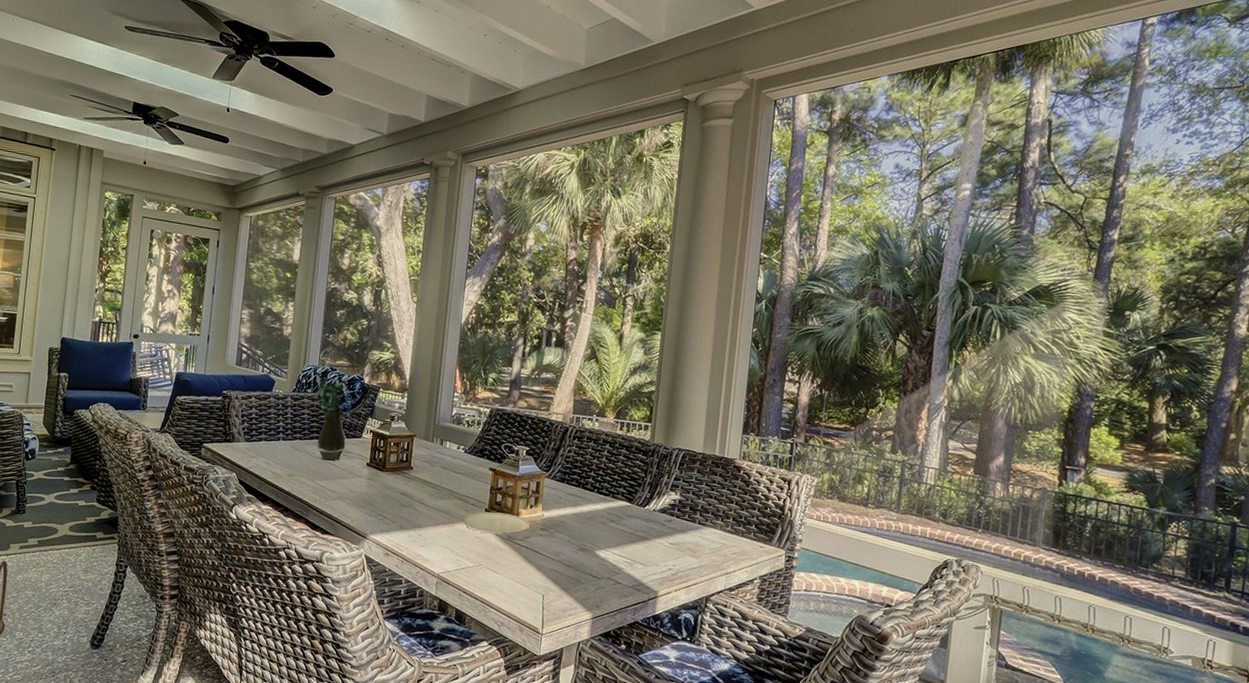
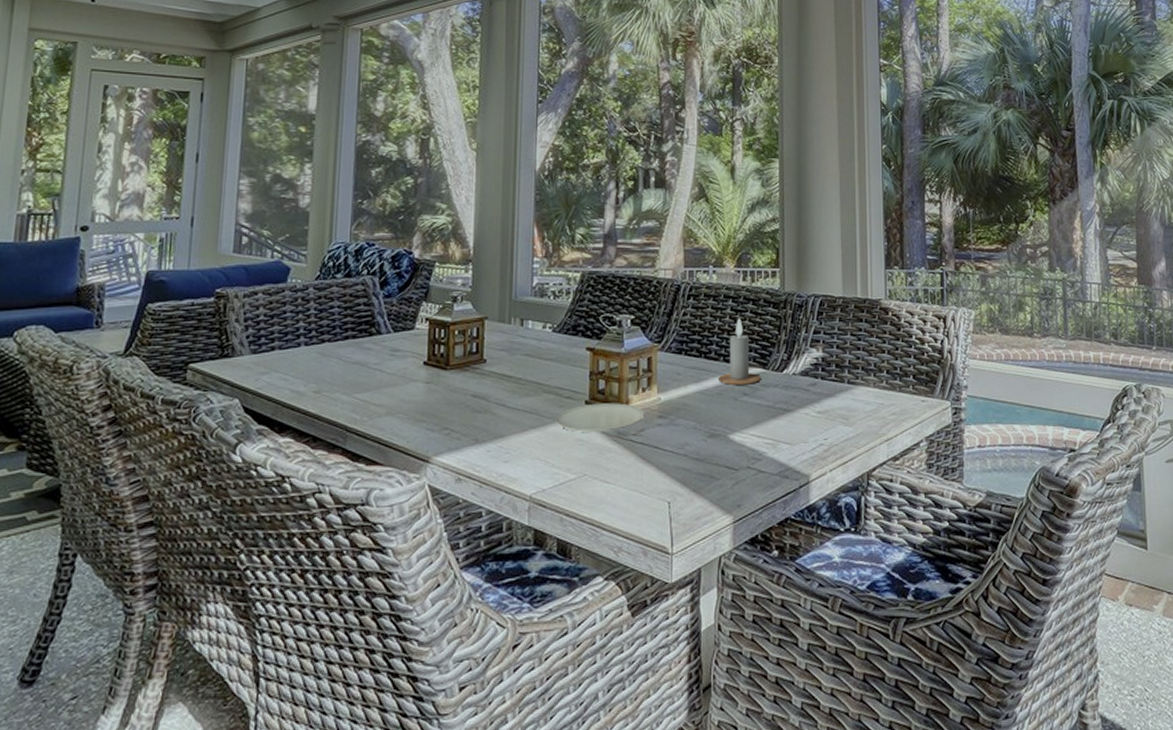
vase: present [314,376,346,461] -> none [345,255,393,365]
candle: none [592,460,627,514] -> present [719,318,761,385]

